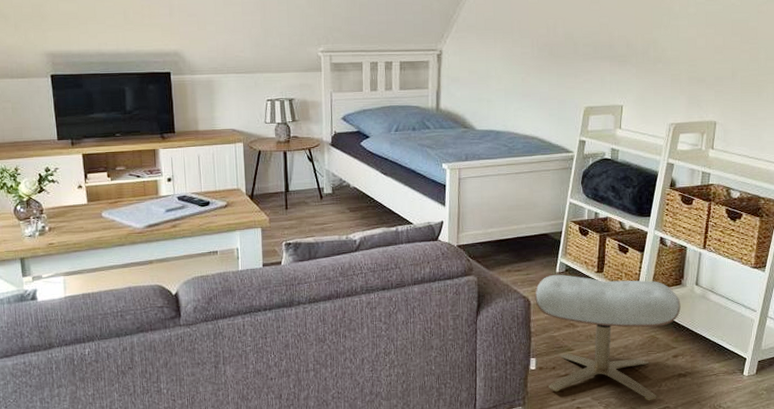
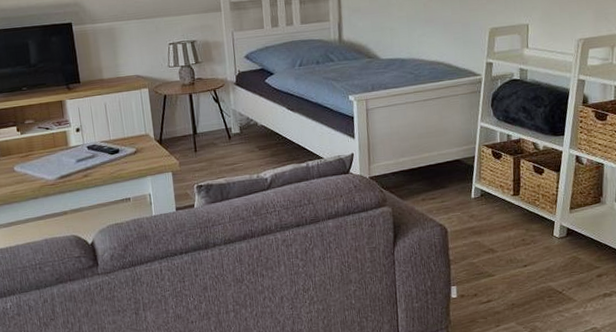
ottoman: present [535,274,681,401] -> none [451,200,602,323]

